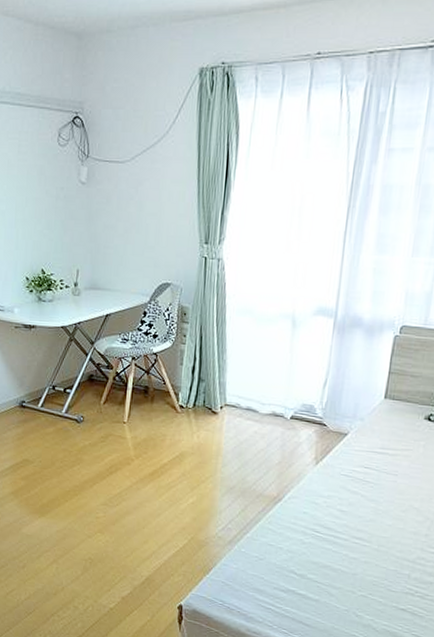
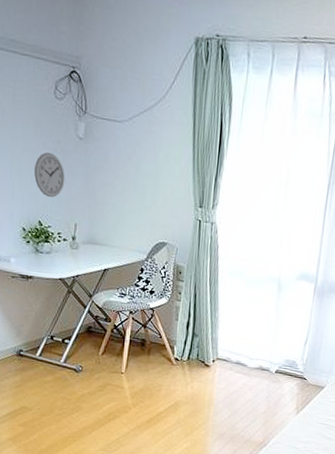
wall clock: none [38,200,68,245] -> present [34,152,65,198]

